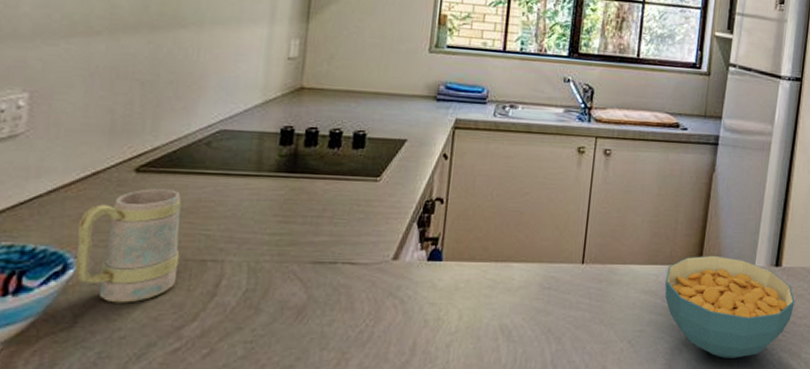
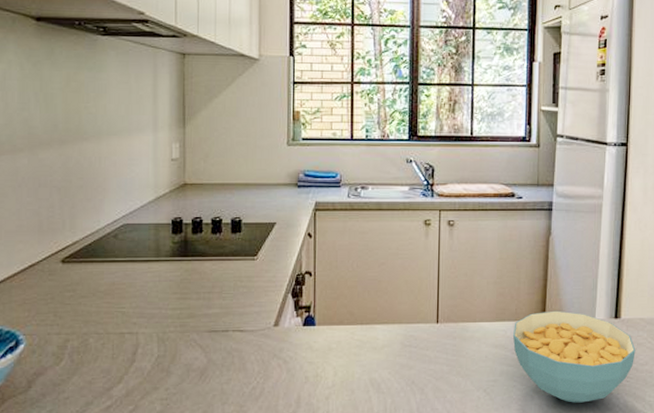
mug: present [75,188,182,303] -> none [23,276,103,371]

